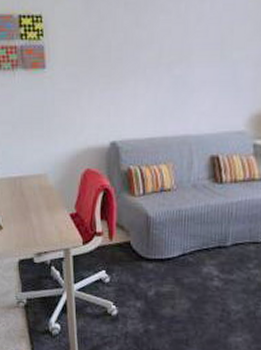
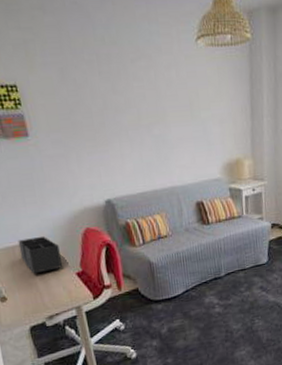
desk organizer: none [20,171,57,208] -> present [18,235,62,274]

